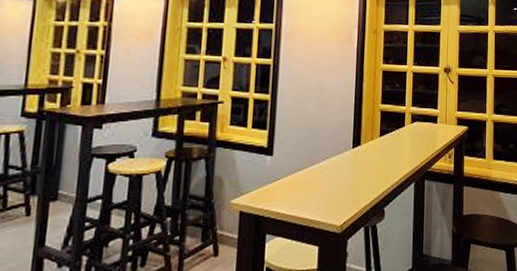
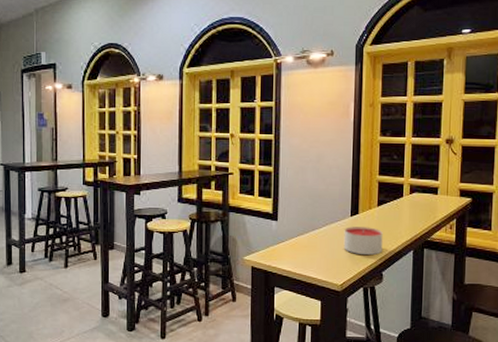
candle: none [344,159,385,190] -> present [343,227,383,255]

